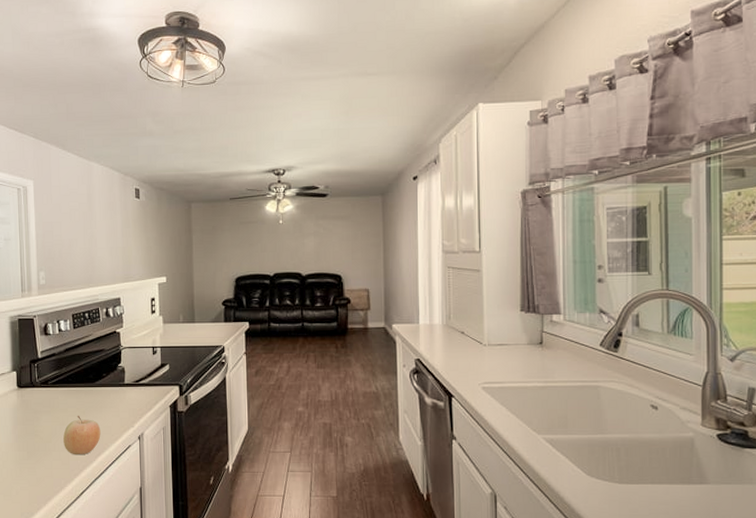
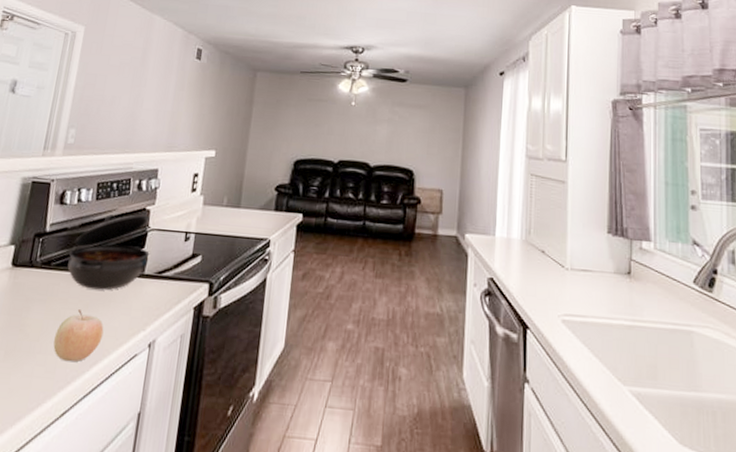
cooking pot: none [60,337,126,399] -> present [67,215,151,290]

